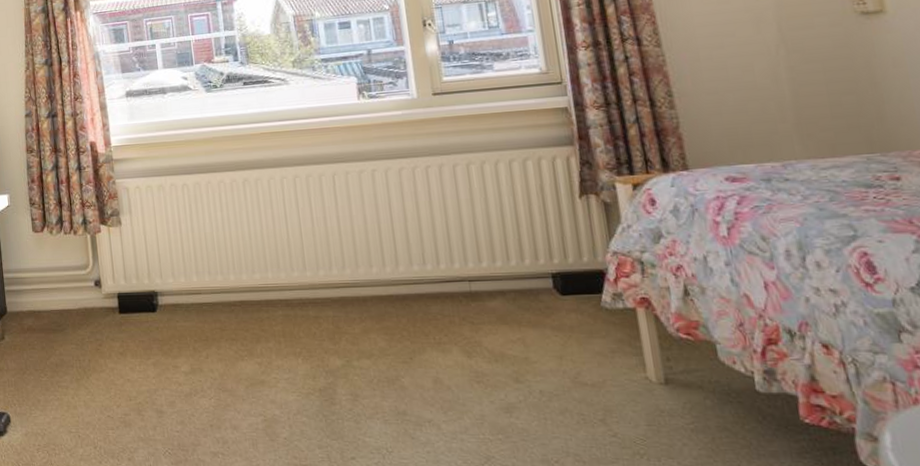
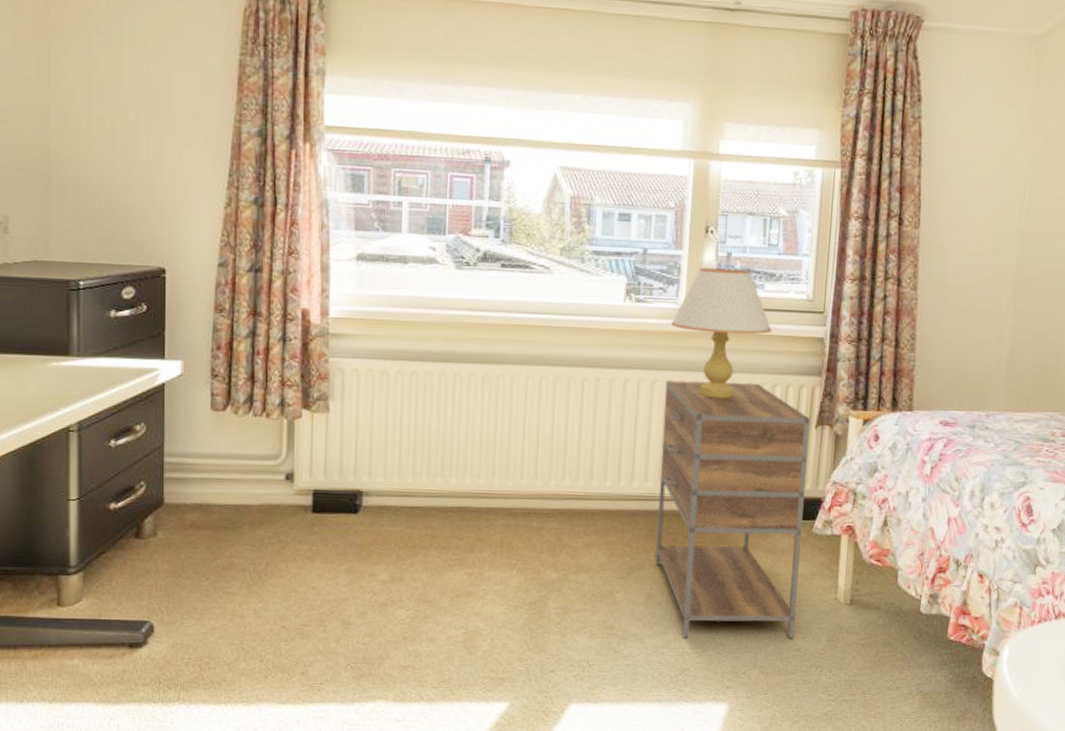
table lamp: none [407,54,511,179] -> present [671,267,773,399]
nightstand: none [412,160,606,424] -> present [655,380,810,638]

